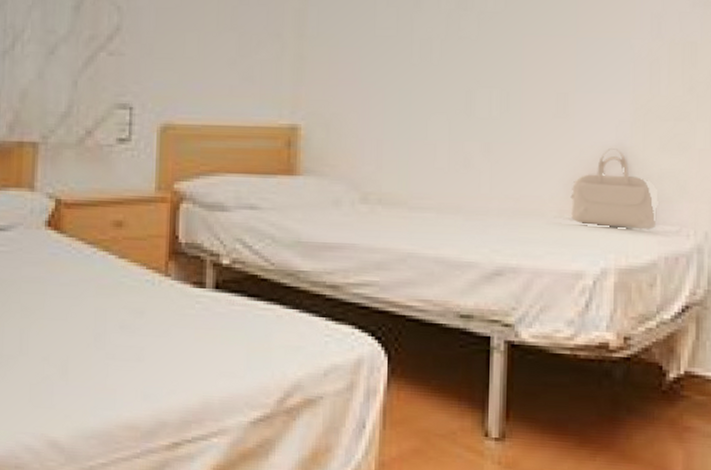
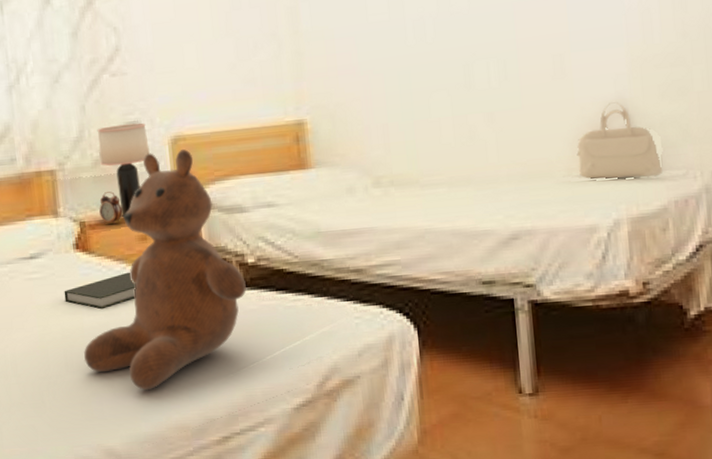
book: none [29,257,105,293] -> present [64,272,136,310]
teddy bear: none [41,138,217,384] -> present [84,149,246,391]
alarm clock: none [77,172,101,206] -> present [99,191,123,225]
table lamp: none [85,105,137,199] -> present [97,122,150,217]

